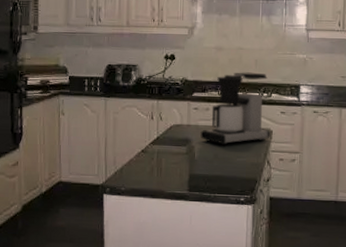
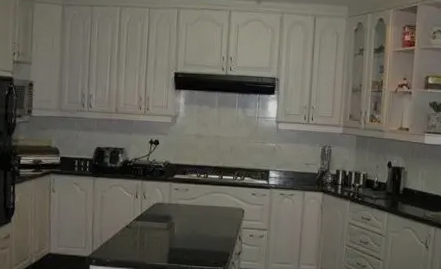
coffee maker: present [200,72,270,146] -> none [180,157,243,223]

